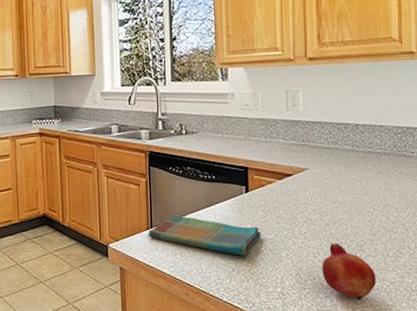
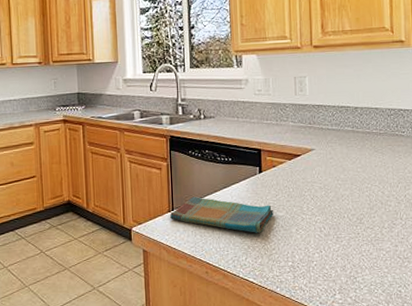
fruit: present [322,243,376,301] -> none [327,217,374,270]

